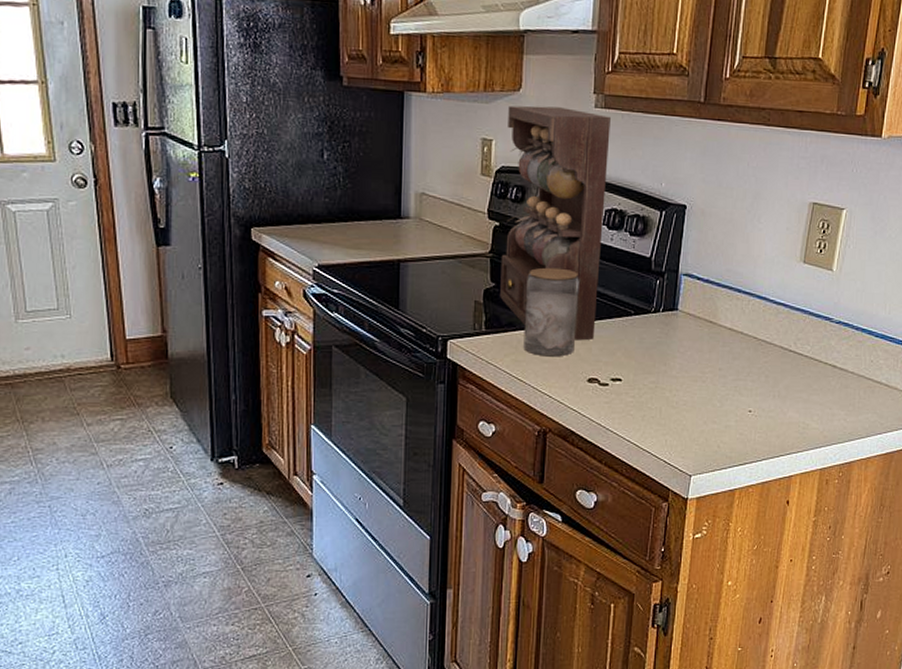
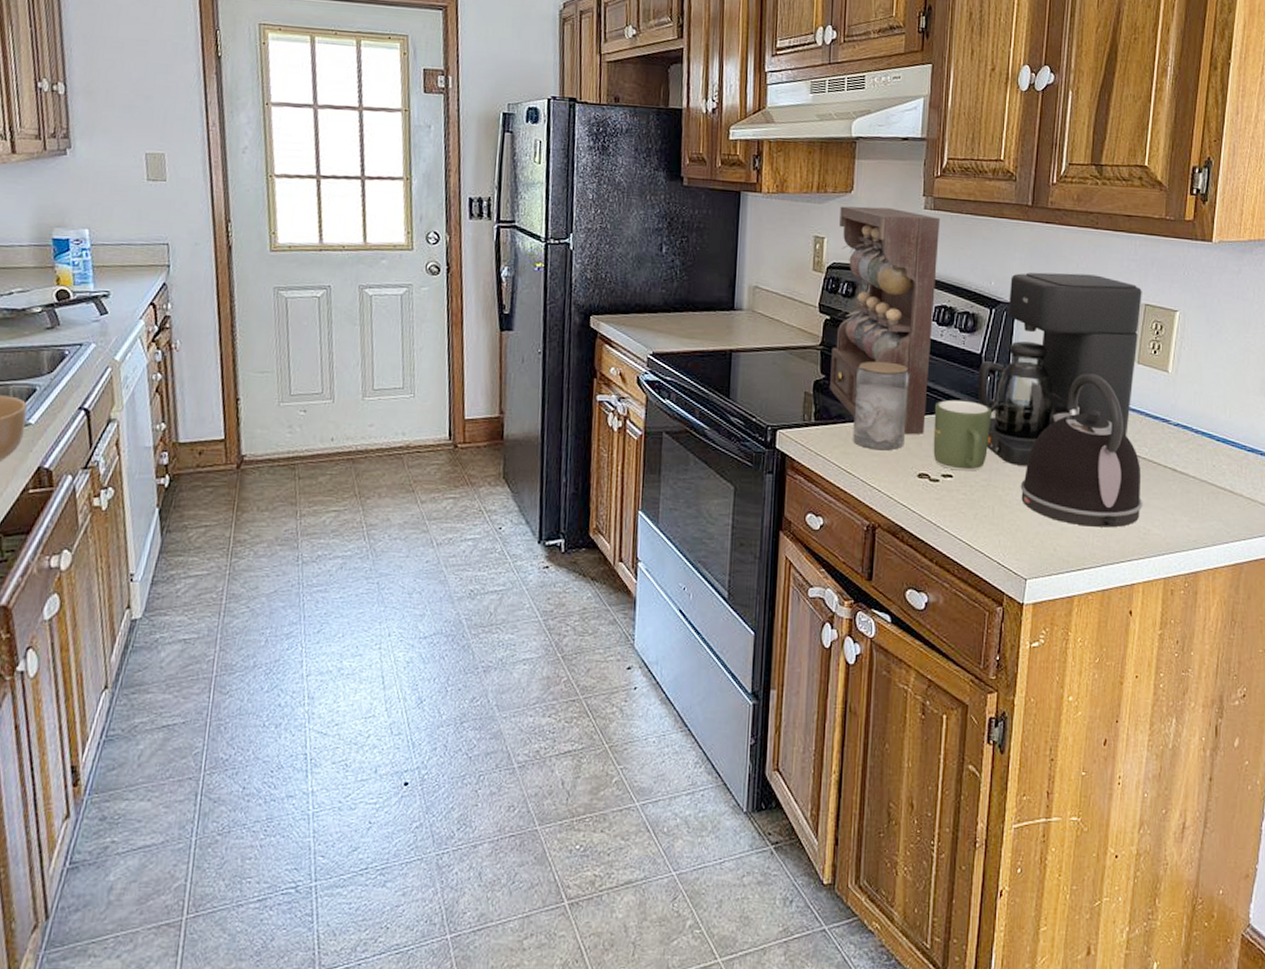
mug: none [603,304,660,374] -> present [933,399,992,471]
coffee maker: none [646,172,811,367] -> present [977,272,1142,466]
kettle: none [687,273,803,424] -> present [1020,372,1143,528]

